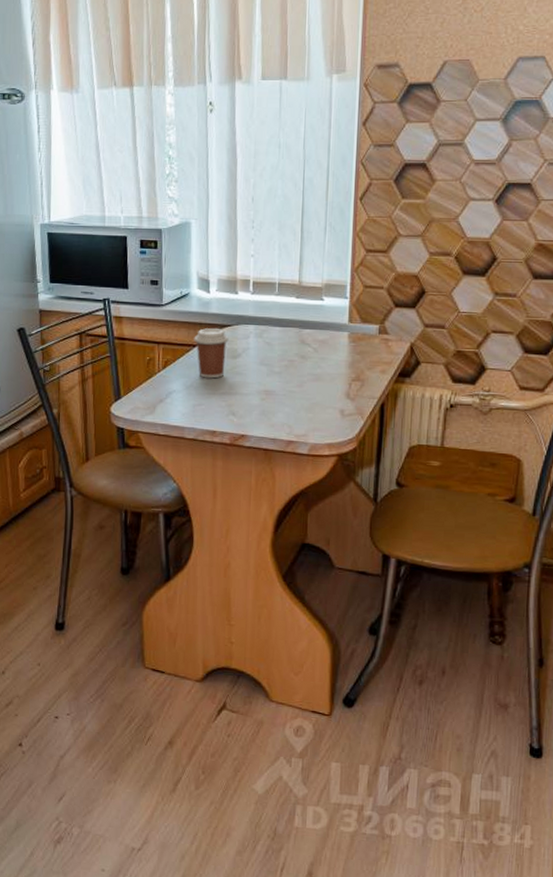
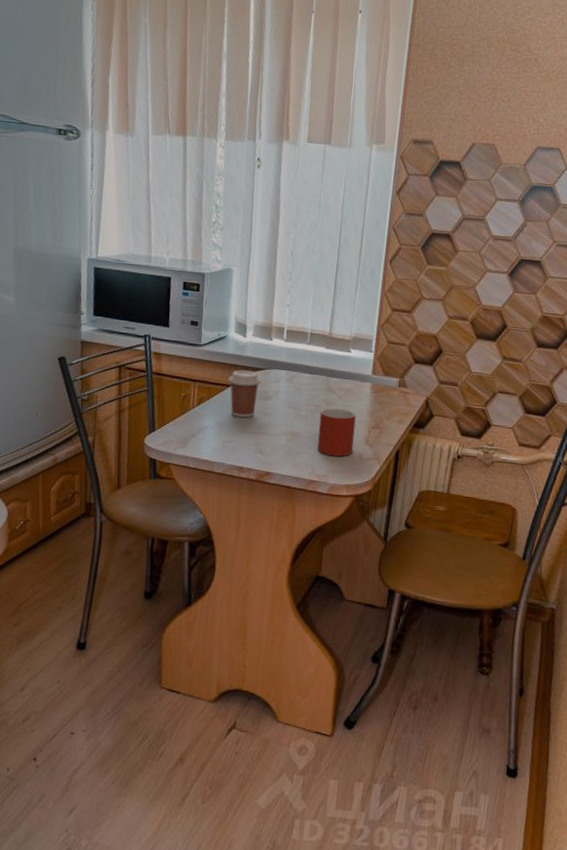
mug: none [293,361,334,413] -> present [317,408,356,457]

